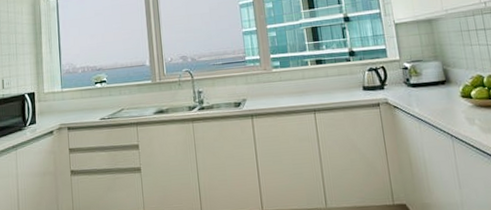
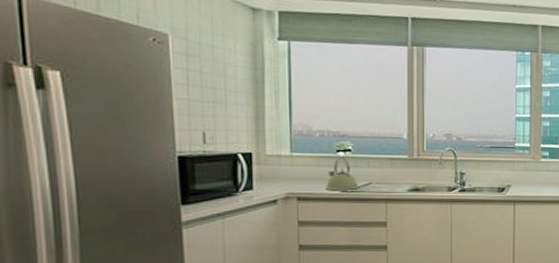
kettle: none [88,89,114,120] -> present [326,158,359,191]

